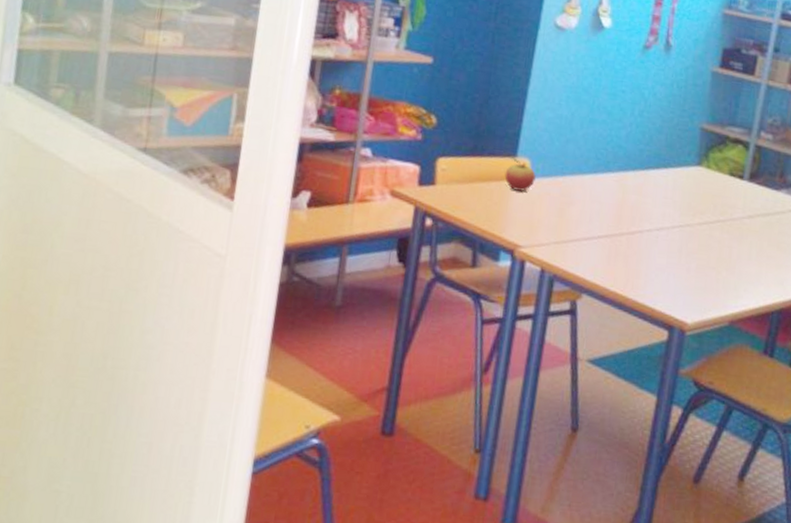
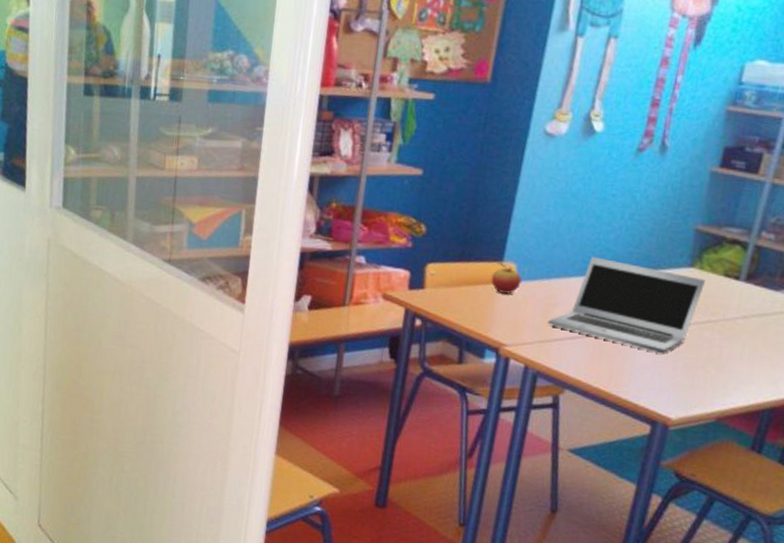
laptop: none [563,153,712,255] -> present [547,256,705,354]

